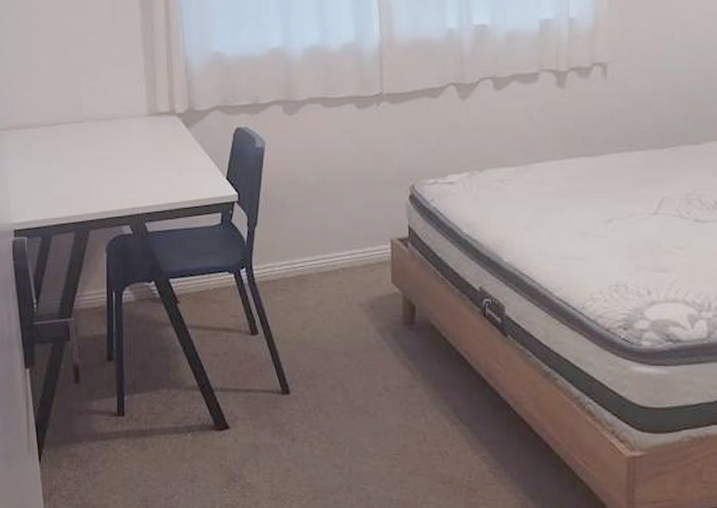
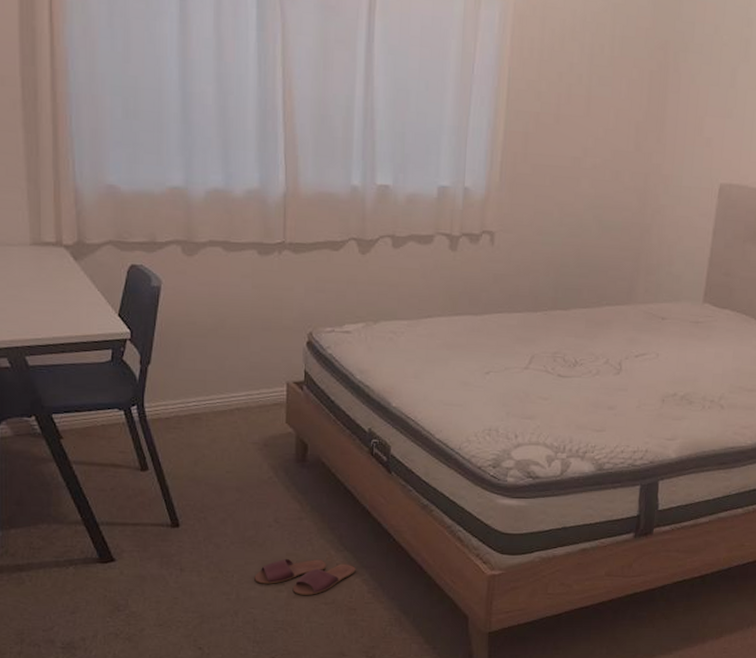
slippers: none [366,431,474,473] -> present [254,559,356,595]

